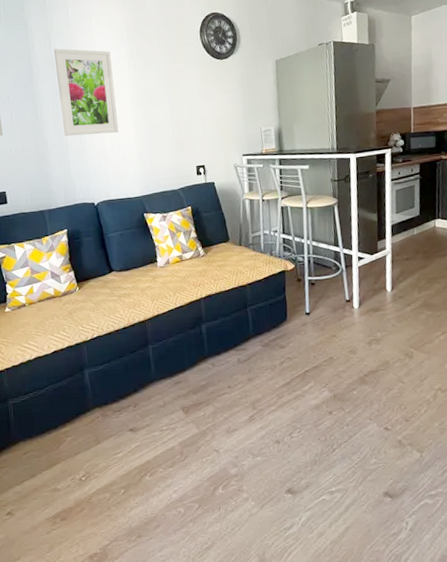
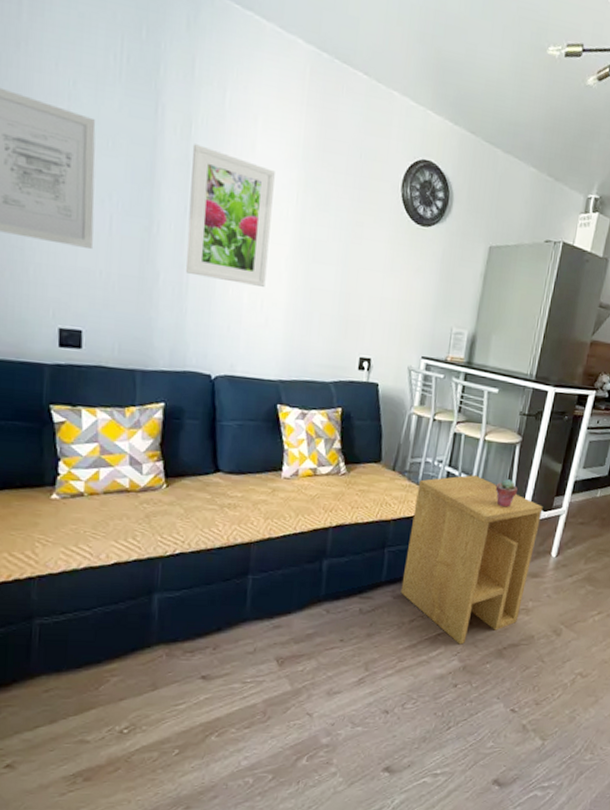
side table: none [262,236,371,378] -> present [400,475,543,645]
potted succulent: none [325,234,344,258] -> present [495,479,518,508]

